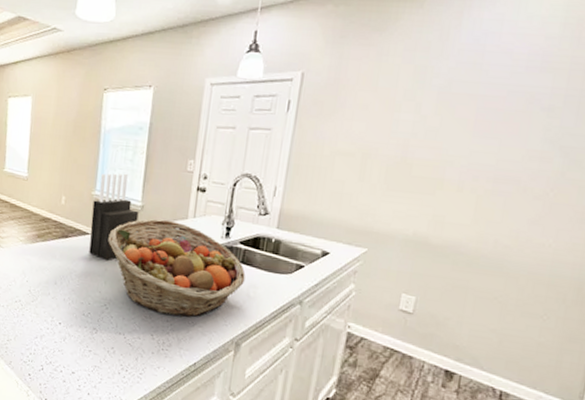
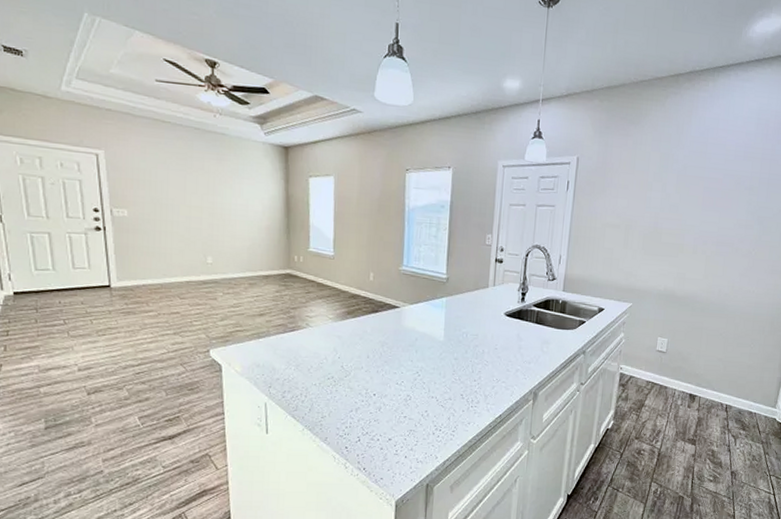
knife block: present [89,173,139,261] -> none [399,248,444,332]
fruit basket: present [108,219,246,318] -> none [417,289,539,376]

